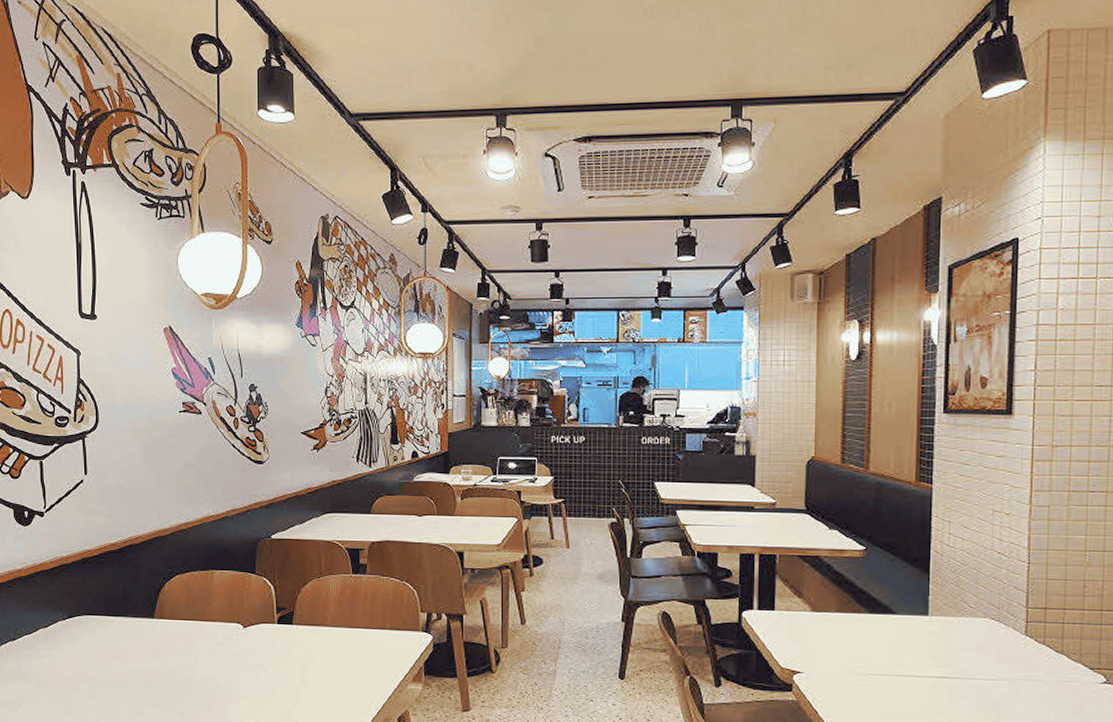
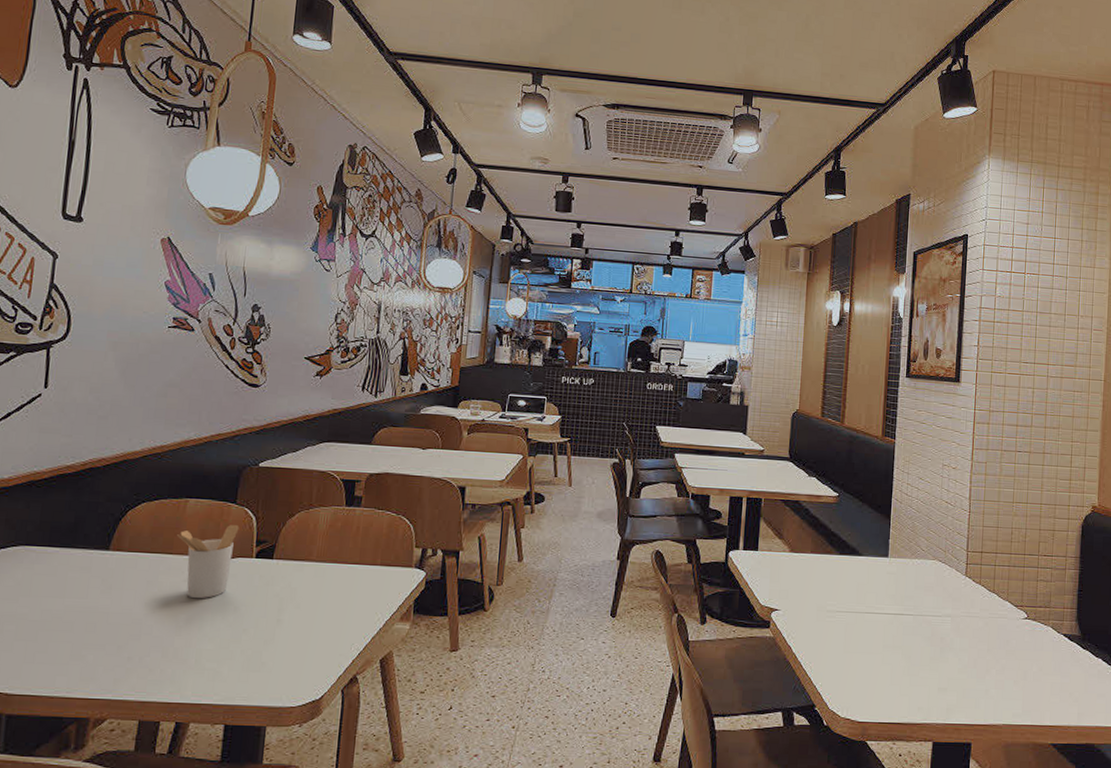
utensil holder: none [207,594,260,662] -> present [176,525,239,599]

